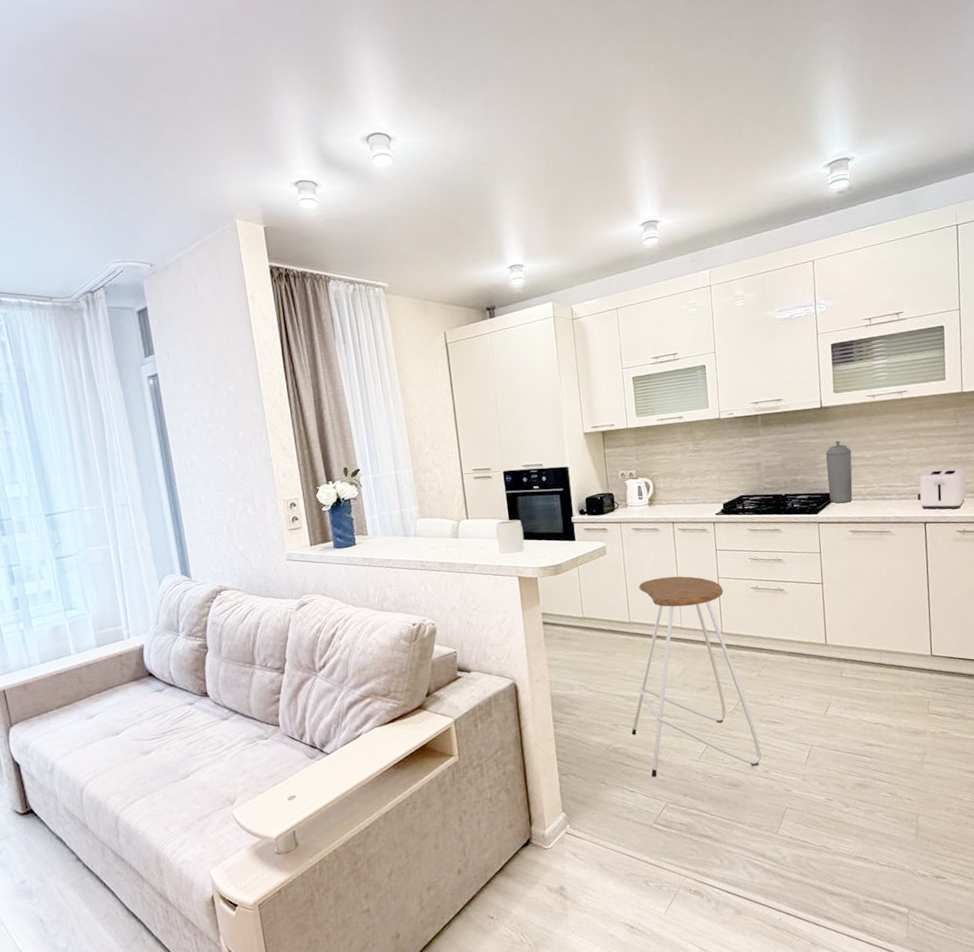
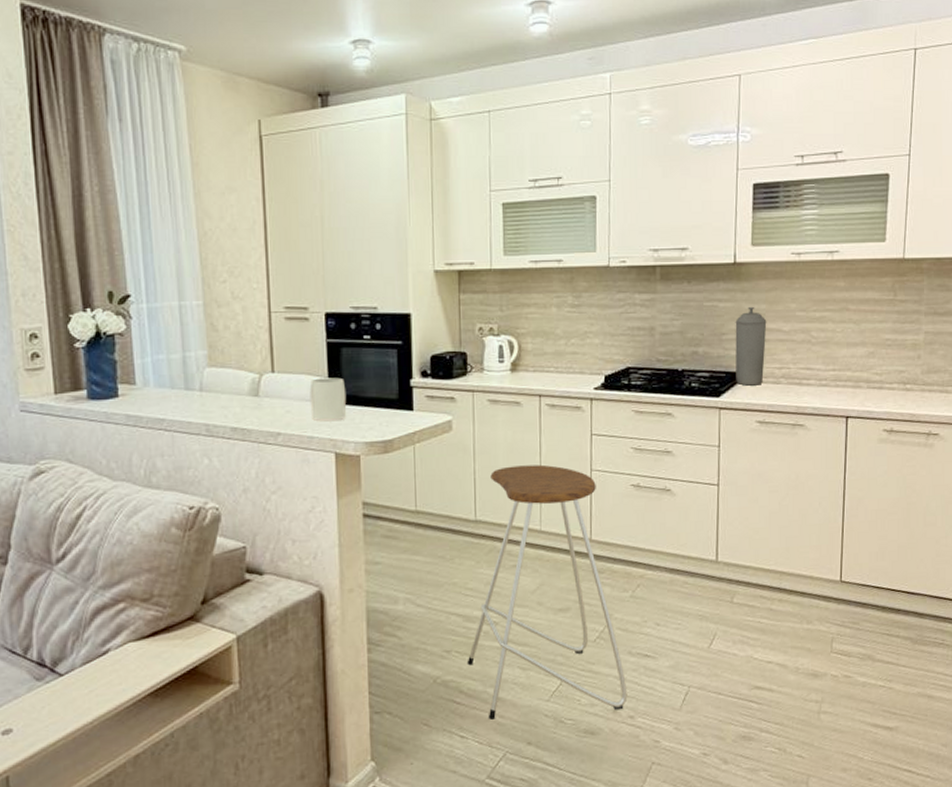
toaster: present [917,468,967,510] -> none [841,351,899,403]

